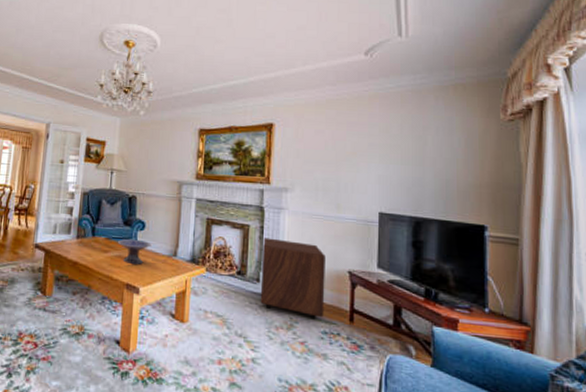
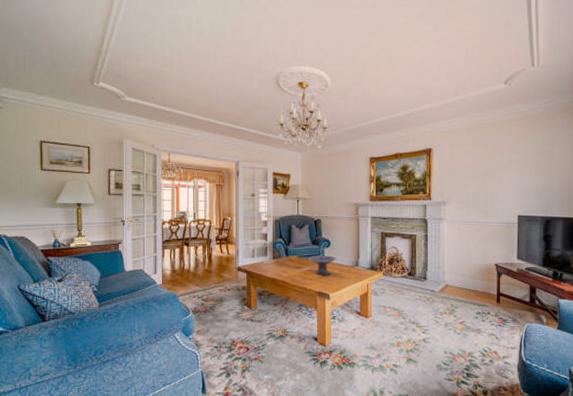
subwoofer: present [260,237,325,320] -> none [427,244,478,304]

